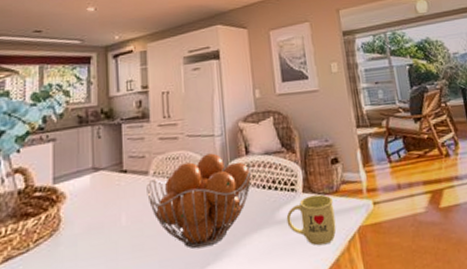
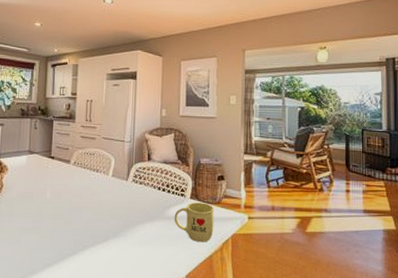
fruit basket: present [146,153,252,249] -> none [67,155,151,226]

